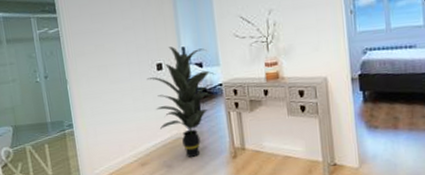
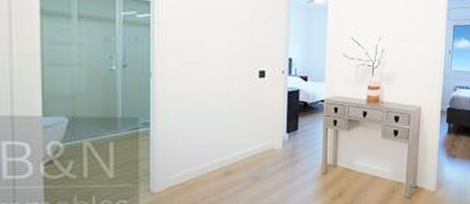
indoor plant: present [146,46,216,158] -> none [245,55,320,171]

